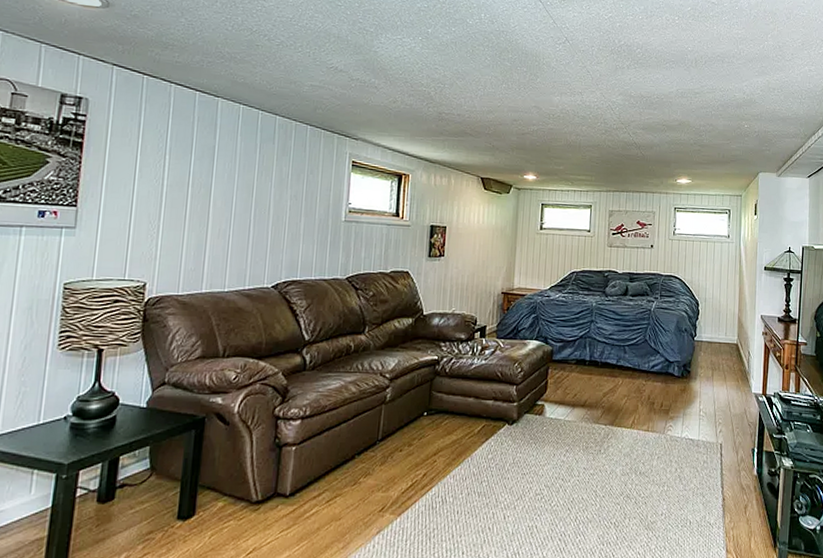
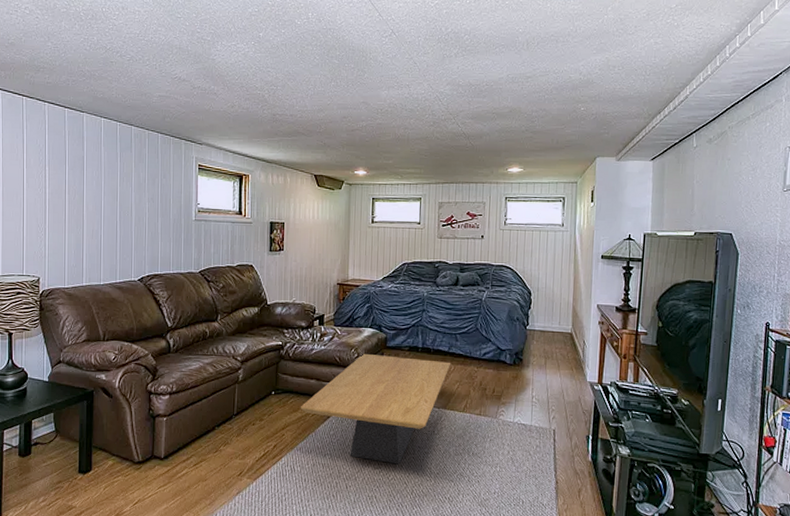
coffee table: none [455,367,619,489] -> present [300,353,451,465]

